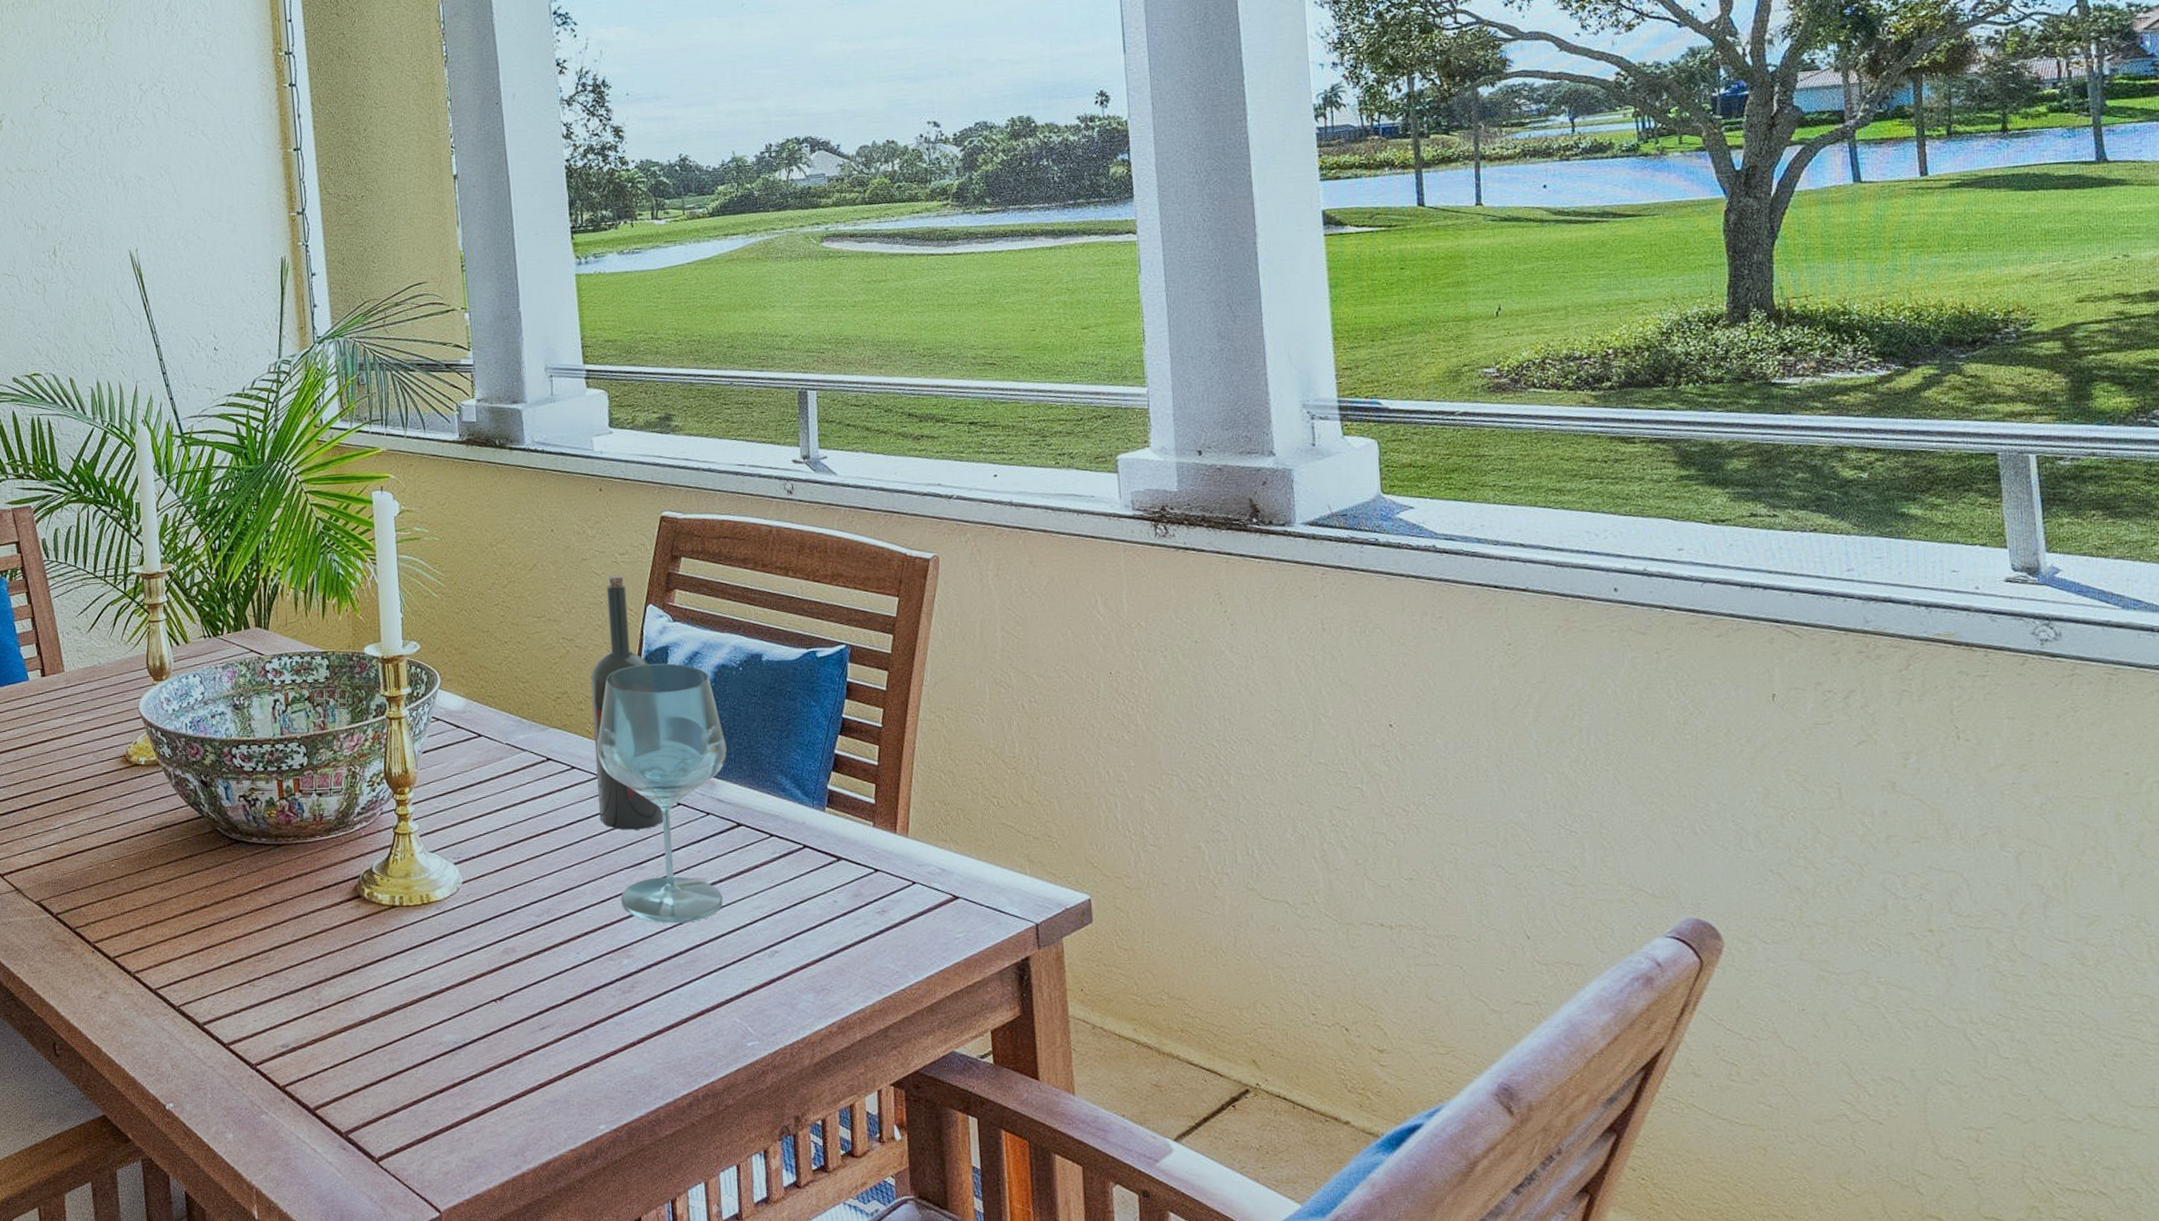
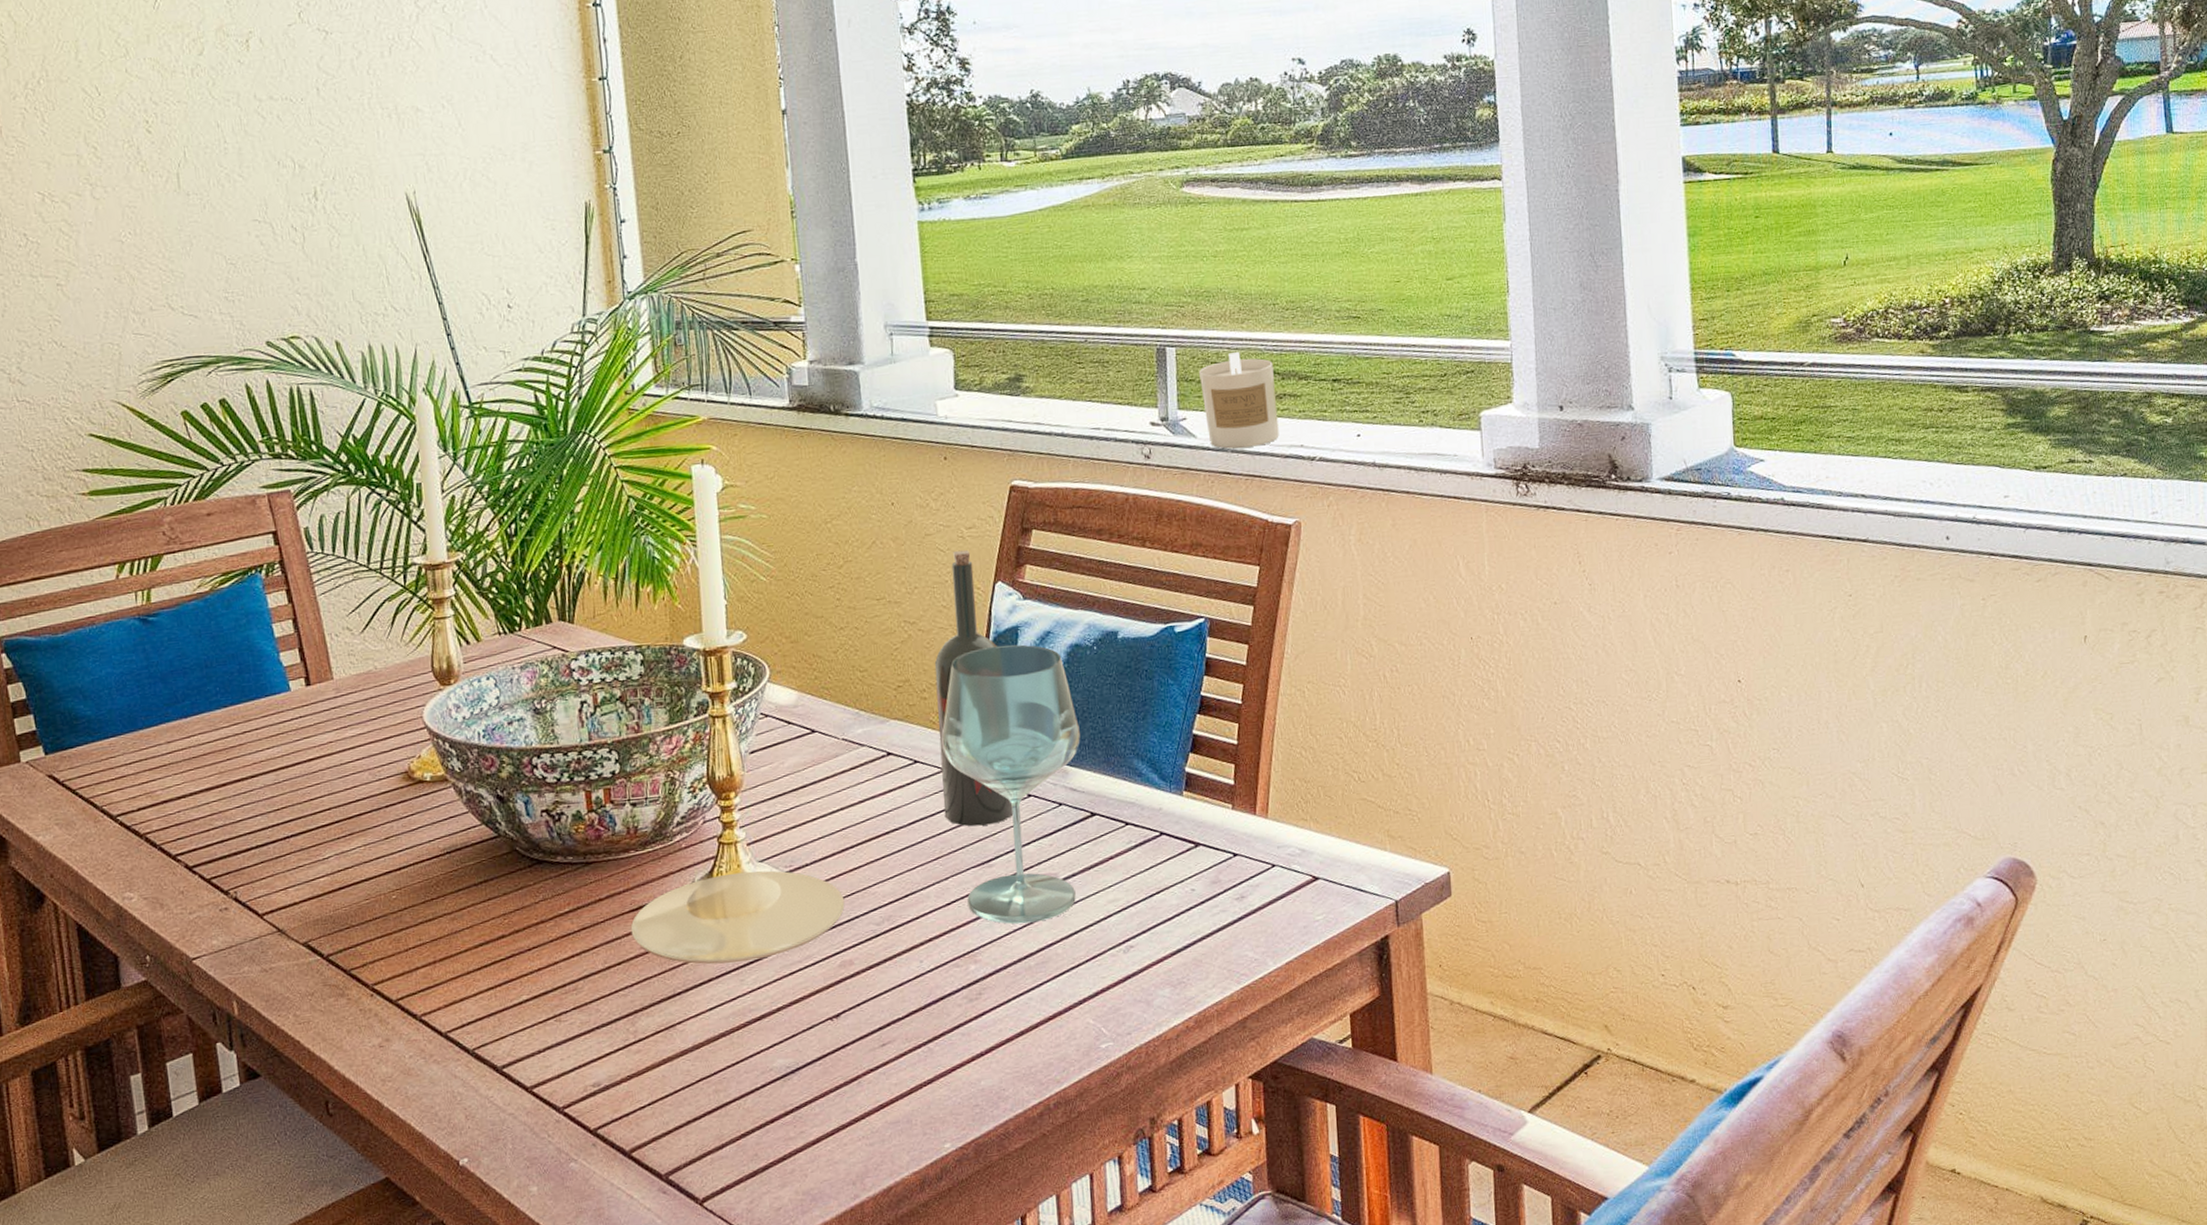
plate: none [316,860,508,944] -> present [630,870,845,965]
candle: none [839,396,917,486] -> present [1199,352,1279,449]

